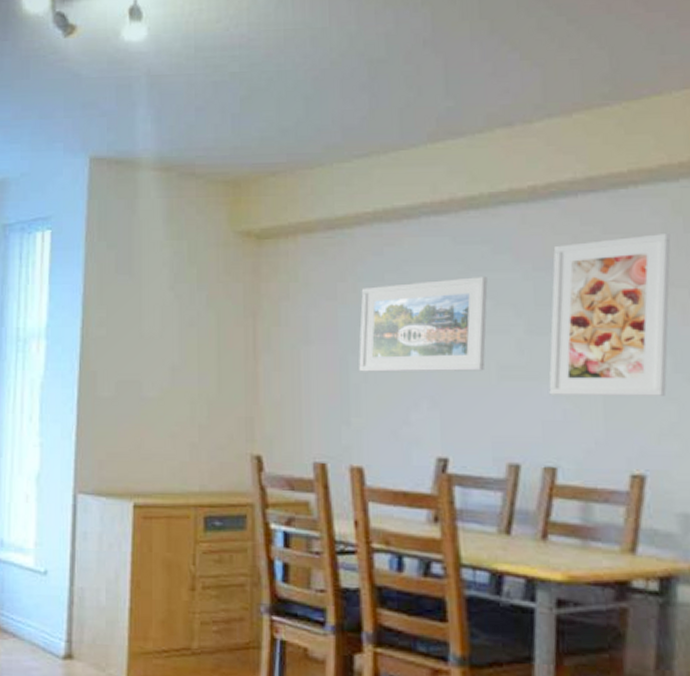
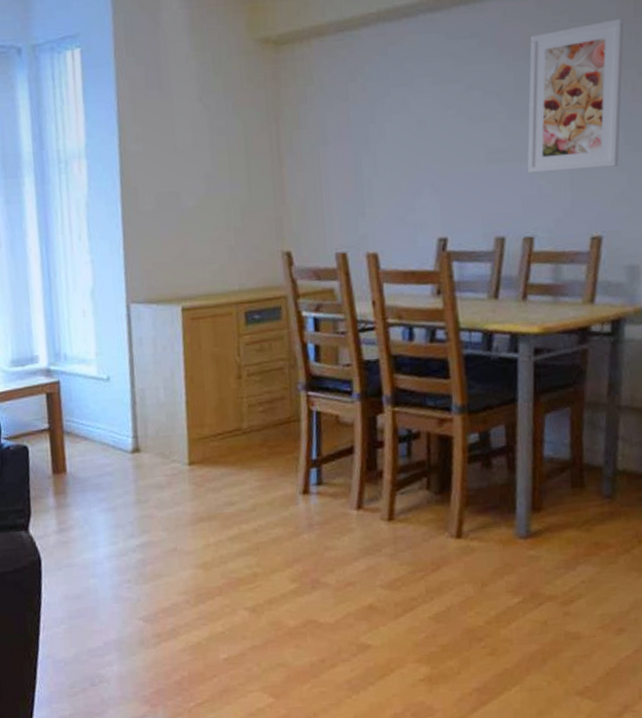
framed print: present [359,276,488,372] -> none [369,68,477,167]

